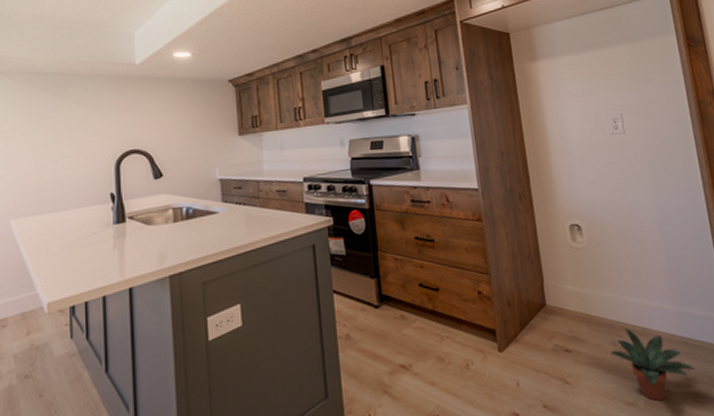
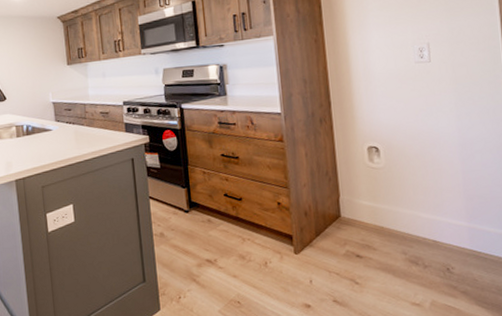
potted plant: present [611,328,695,401] -> none [400,240,483,304]

